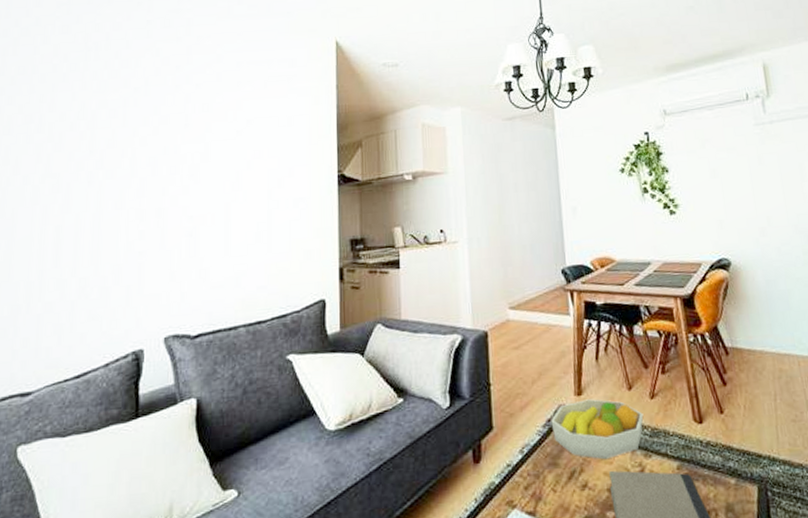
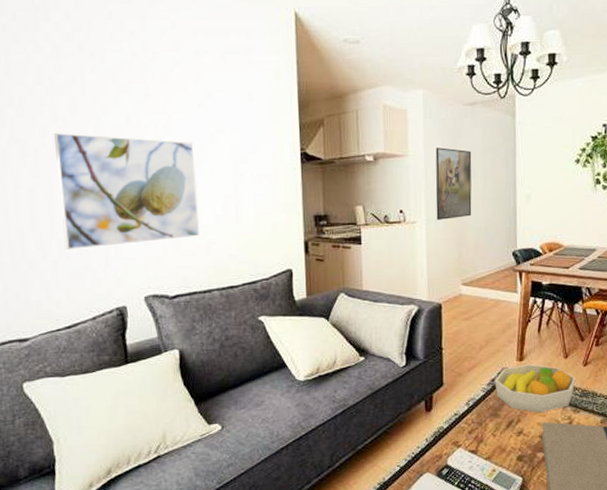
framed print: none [85,166,229,288] -> present [53,133,199,249]
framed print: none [475,163,516,238] -> present [435,147,472,220]

